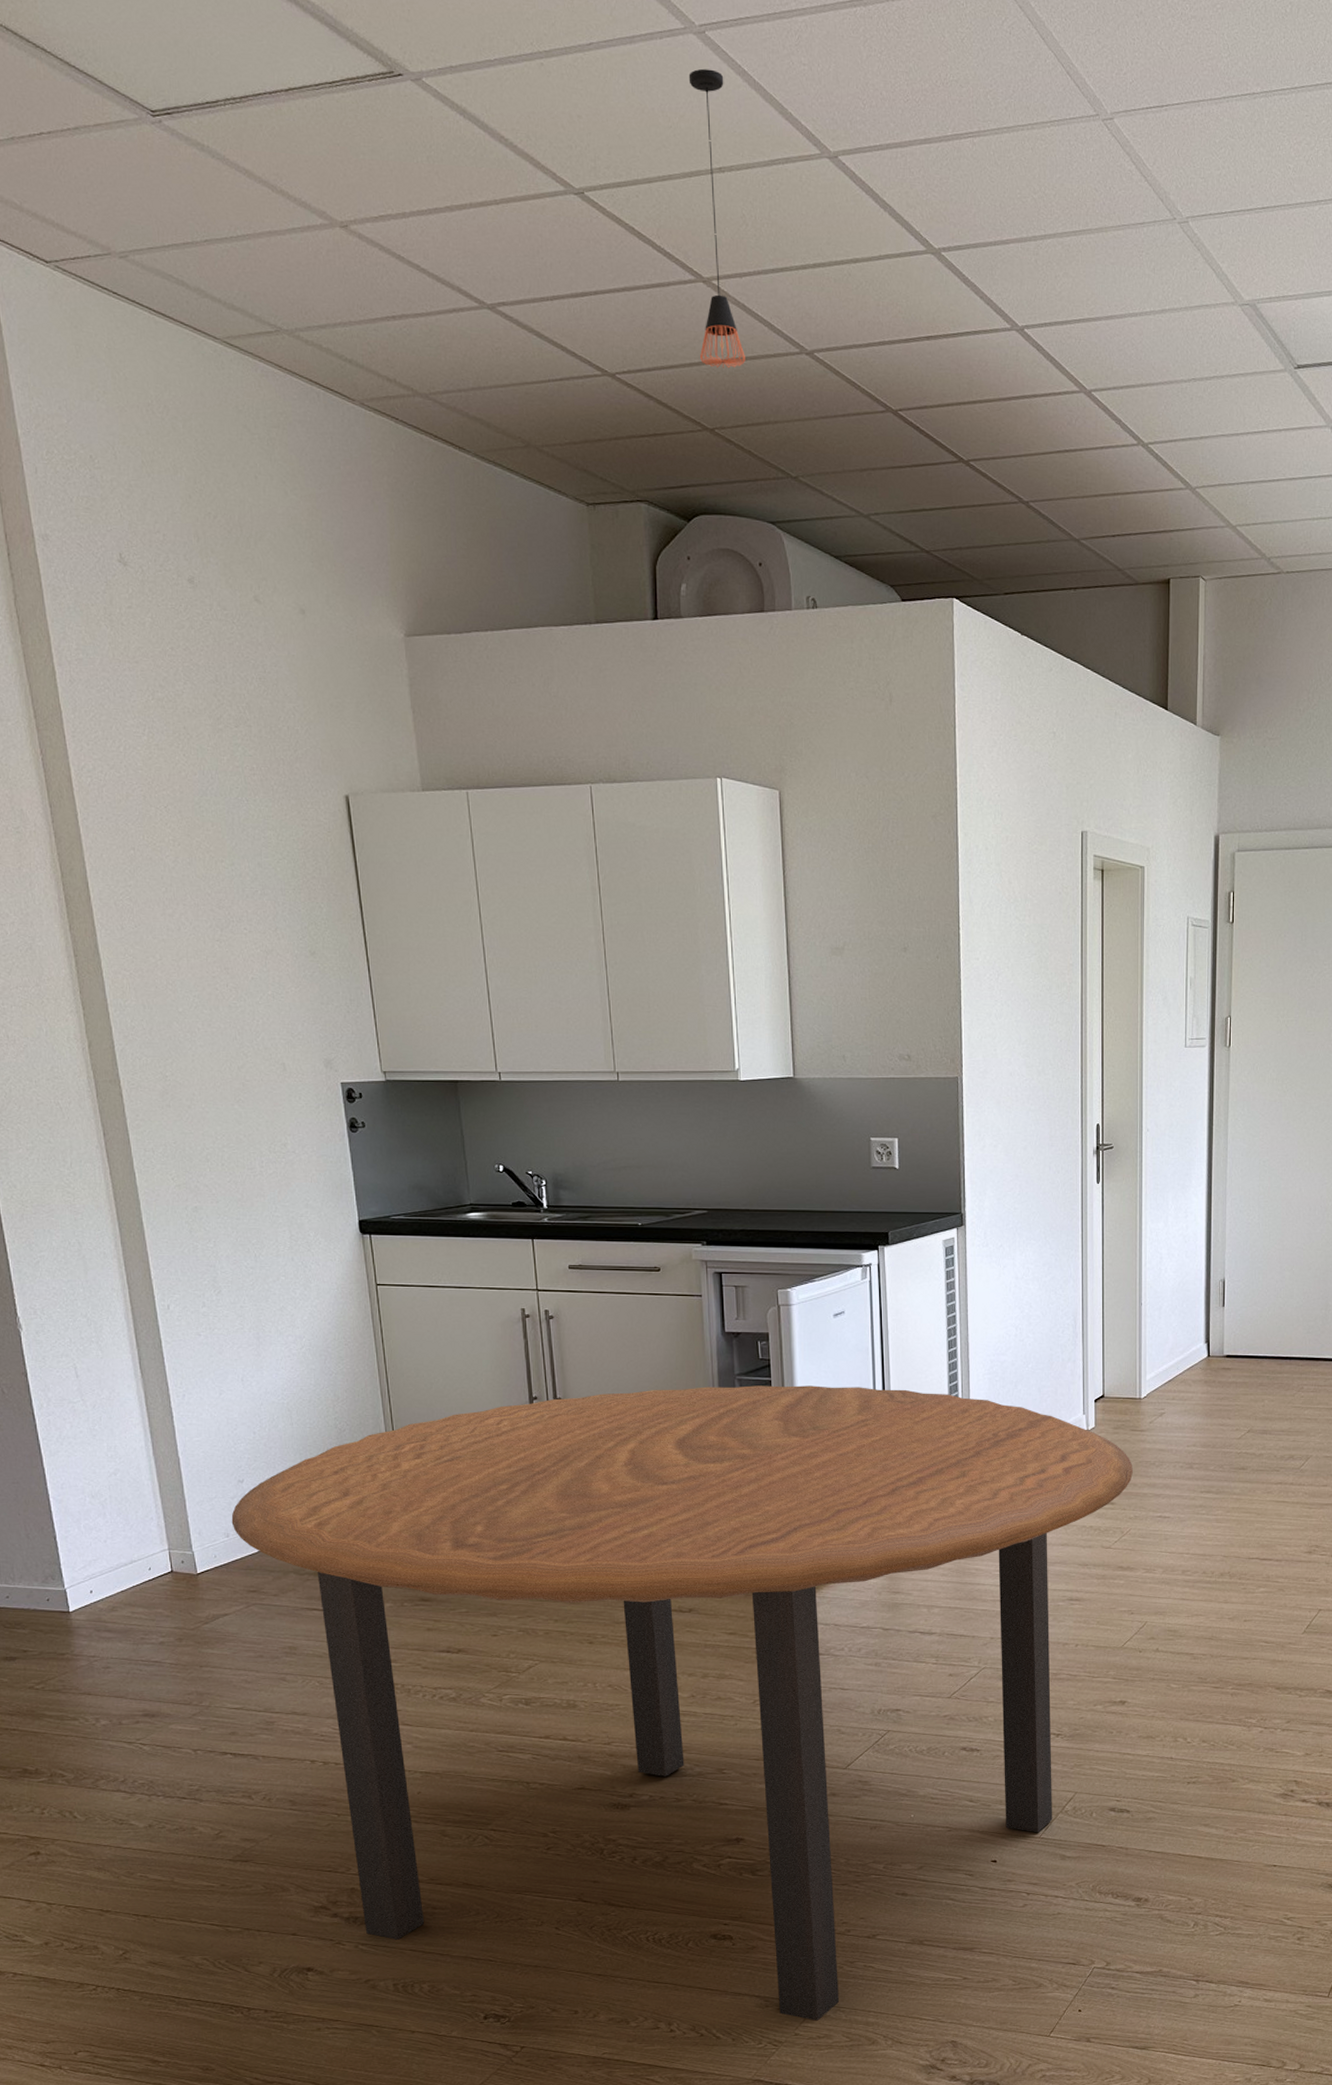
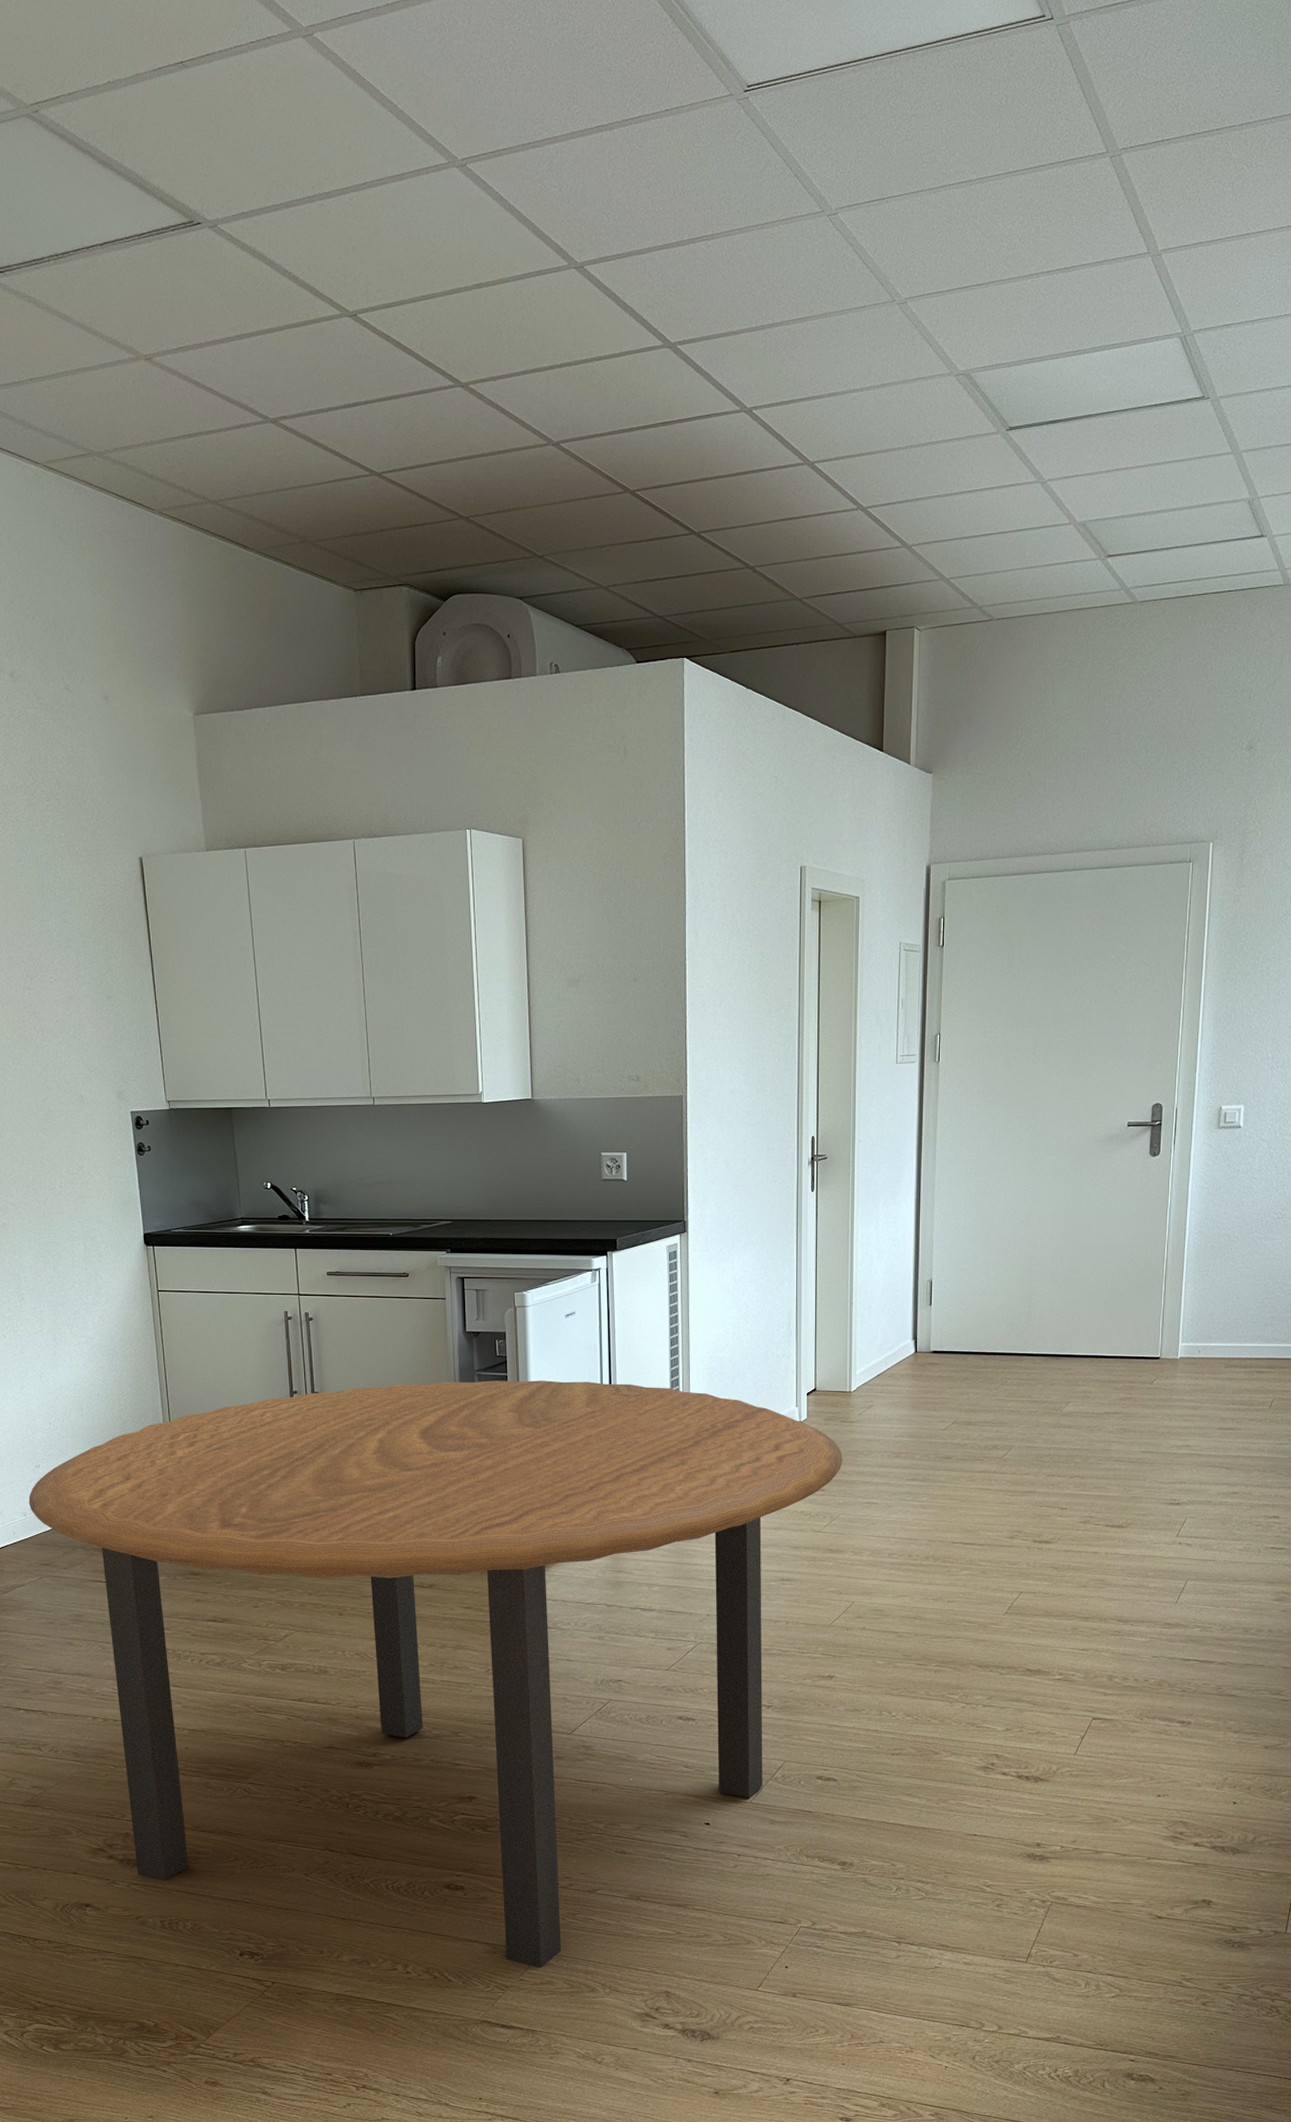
pendant light: present [688,68,745,369] -> none [451,197,498,462]

